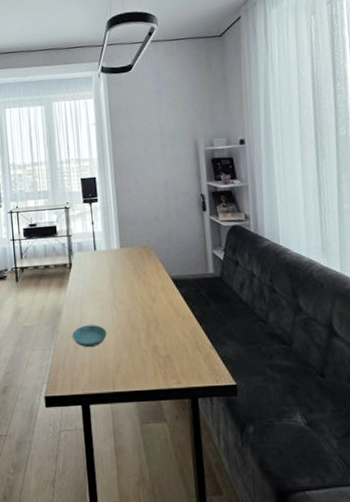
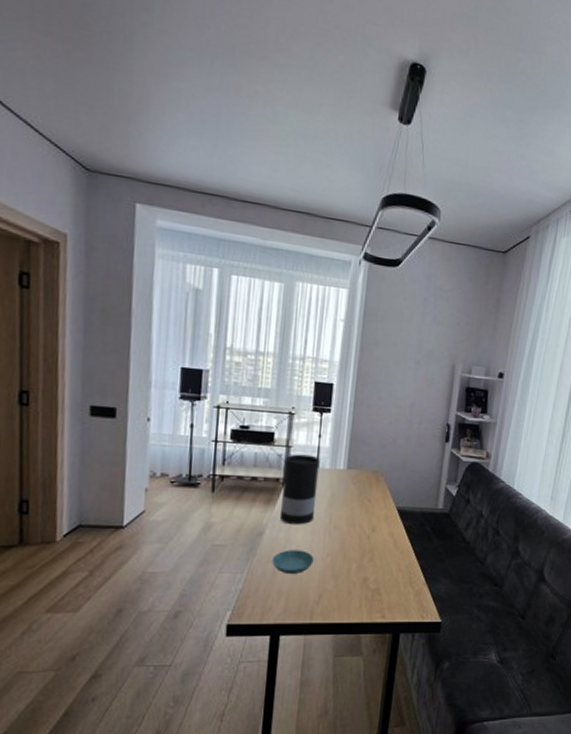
vase: none [69,240,101,303] -> present [279,454,320,525]

